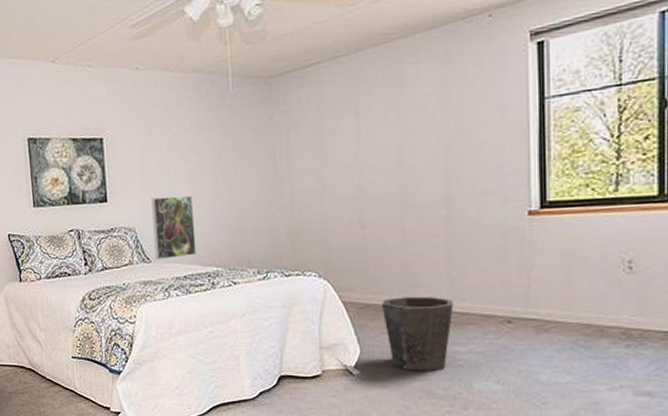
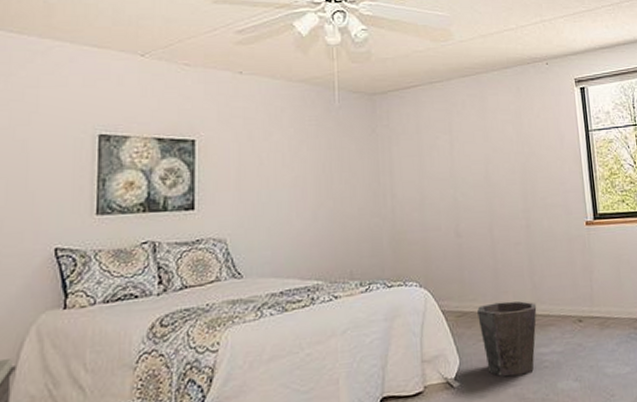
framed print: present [151,195,197,261] -> none [247,203,295,275]

